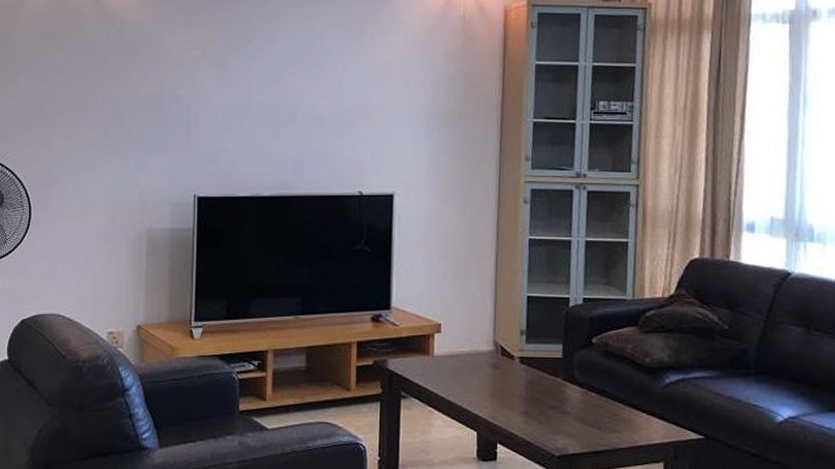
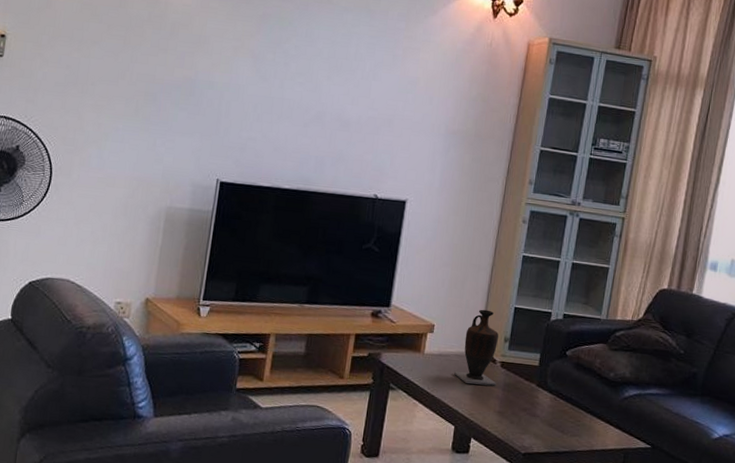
vase: none [468,302,518,385] -> present [453,309,499,386]

